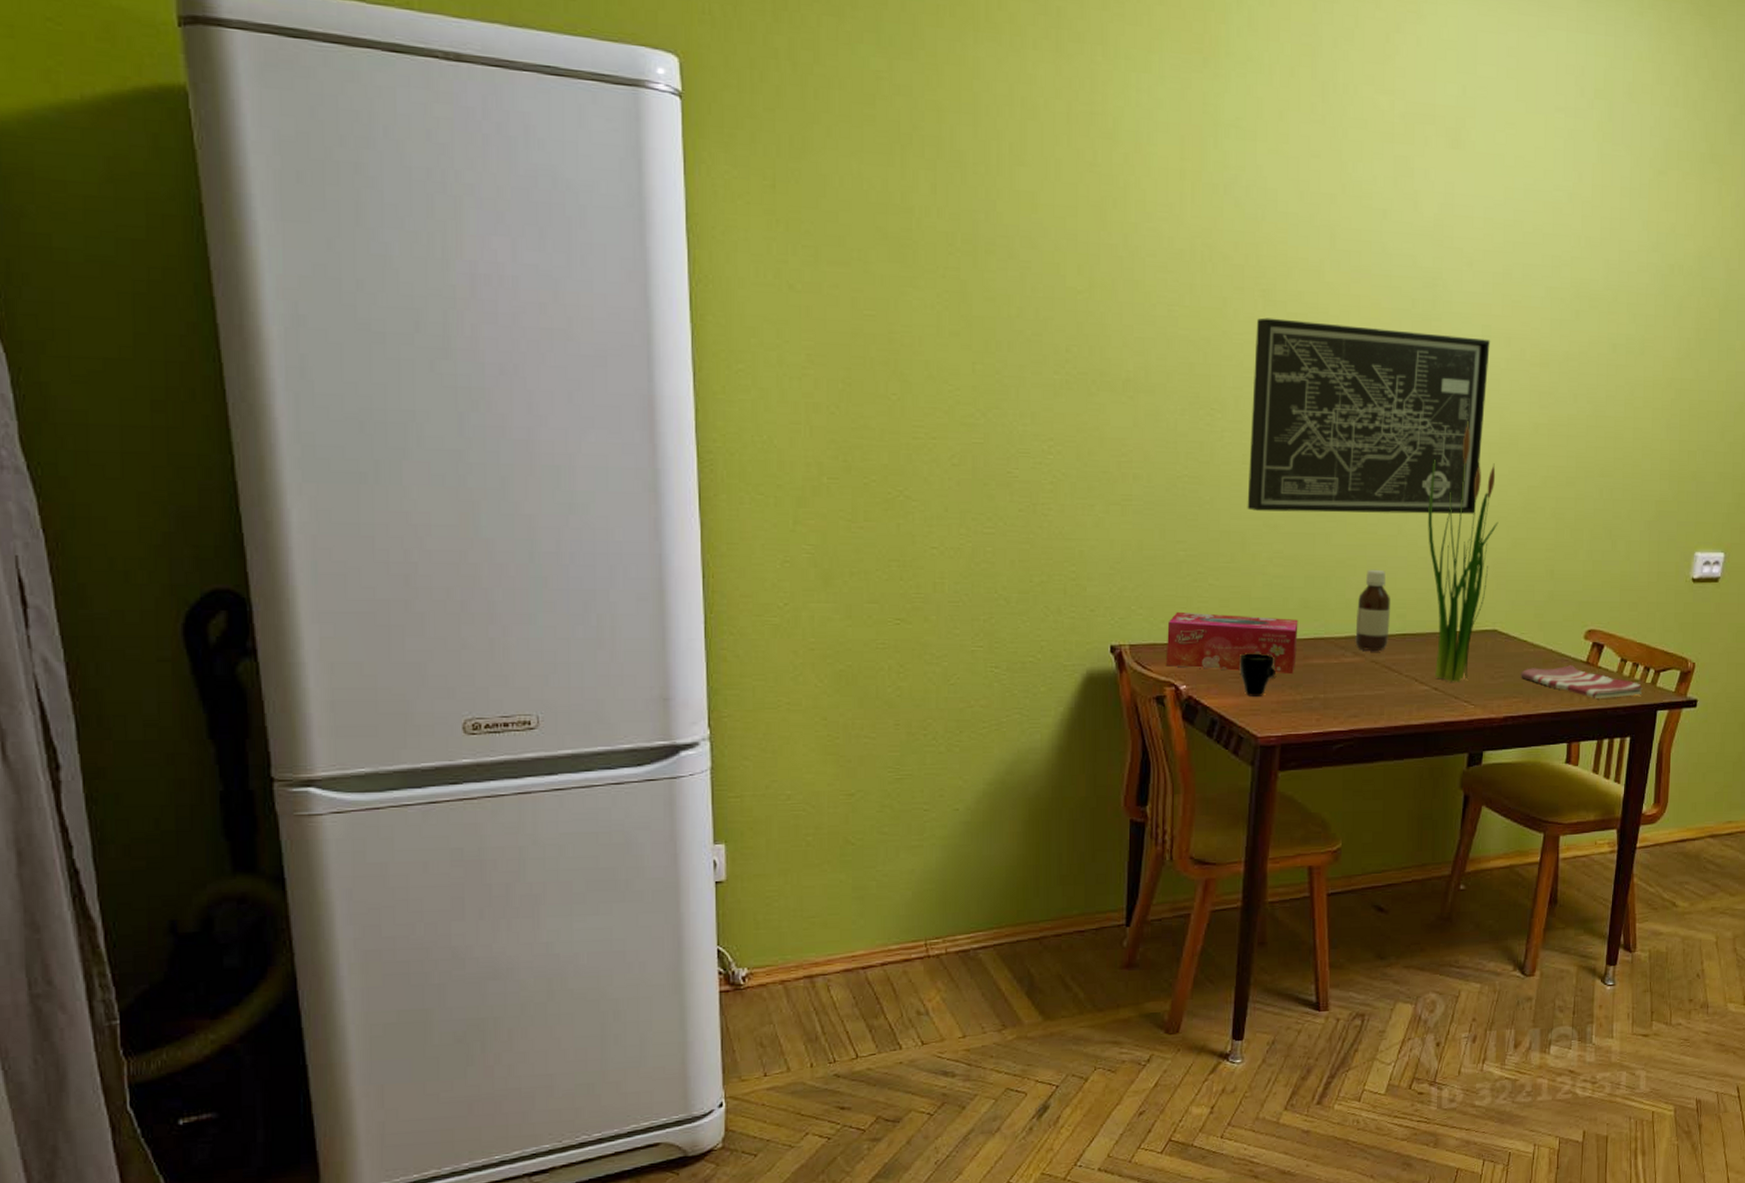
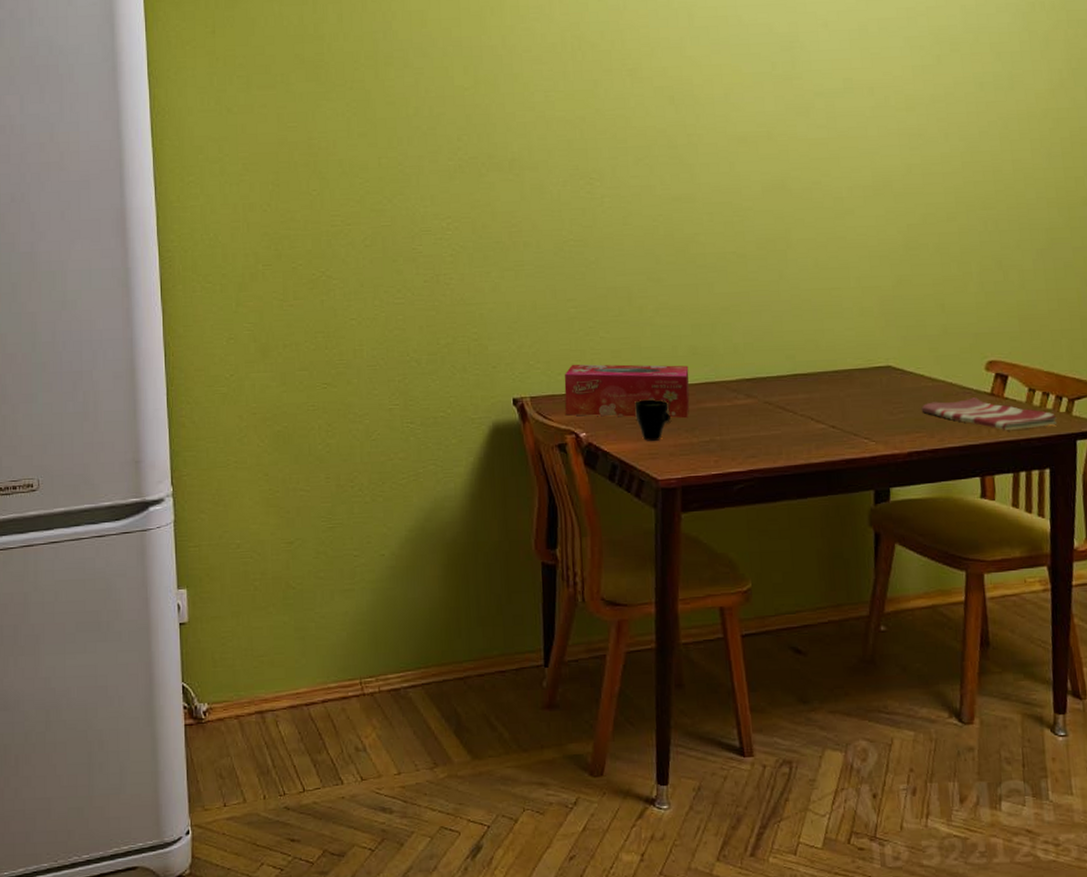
wall art: present [1247,317,1490,514] -> none [626,91,856,267]
bottle: present [1355,569,1391,651] -> none [745,314,780,392]
plant: present [1428,421,1499,682] -> none [807,168,881,420]

